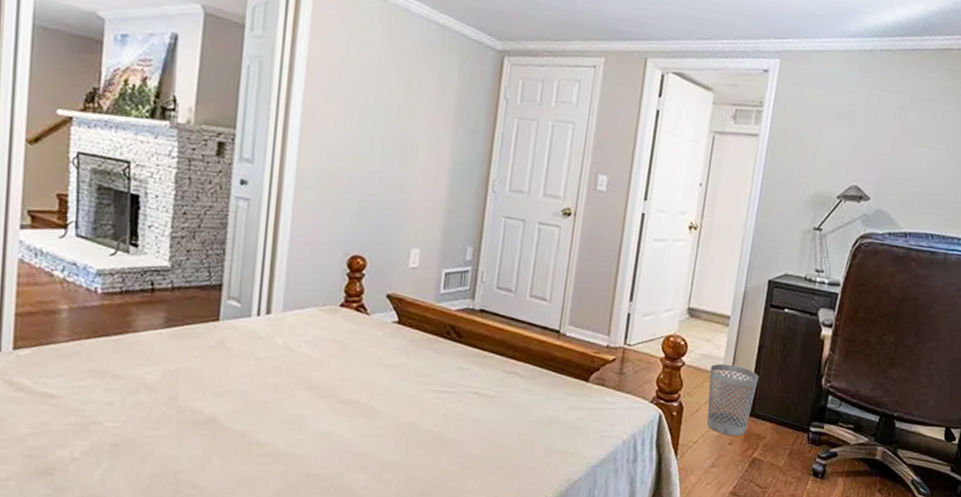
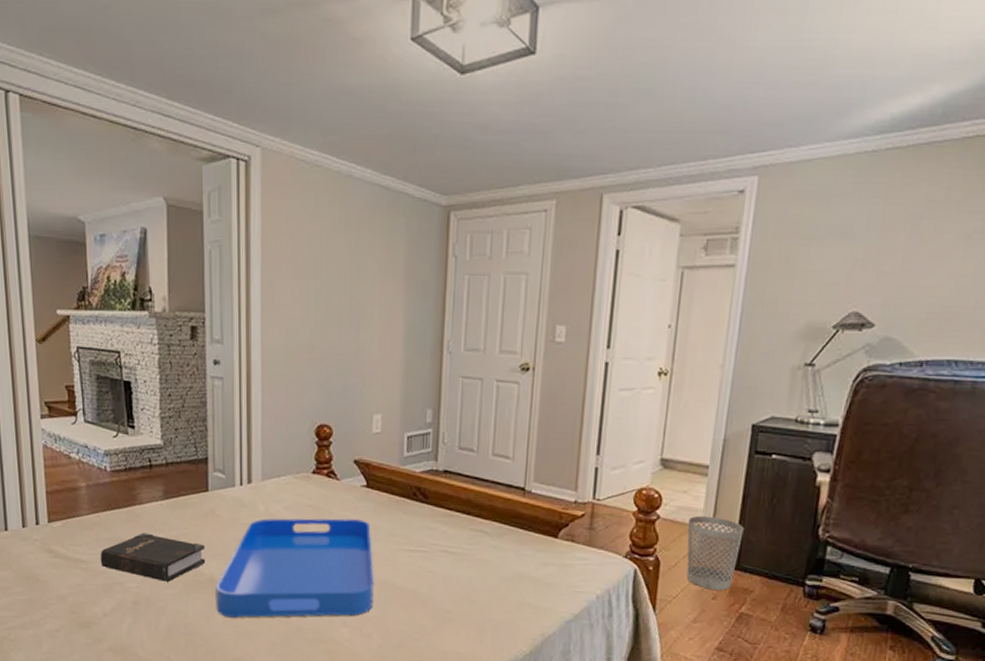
hardback book: none [75,365,209,422] -> present [100,533,206,582]
serving tray: none [214,353,399,463] -> present [216,518,374,618]

